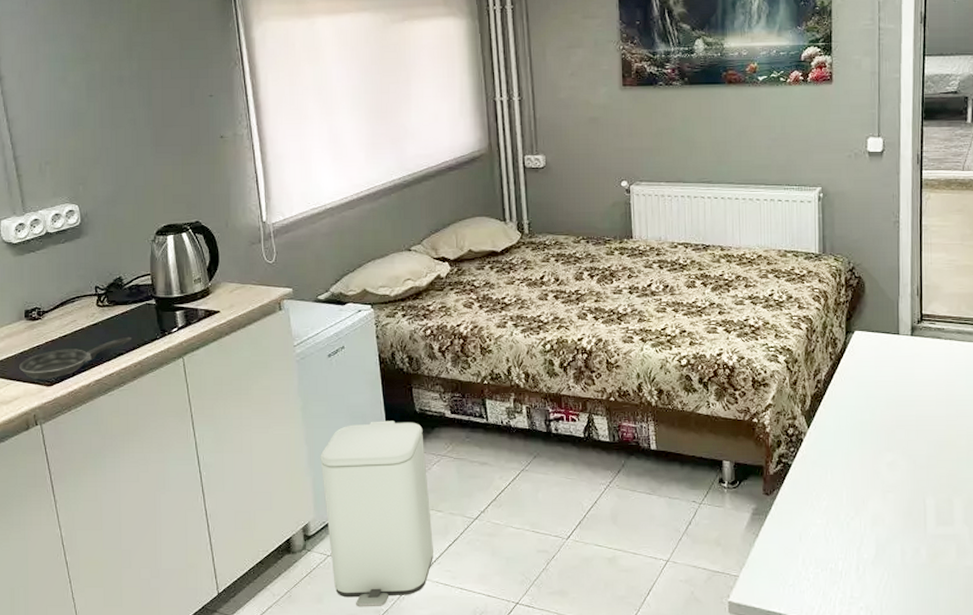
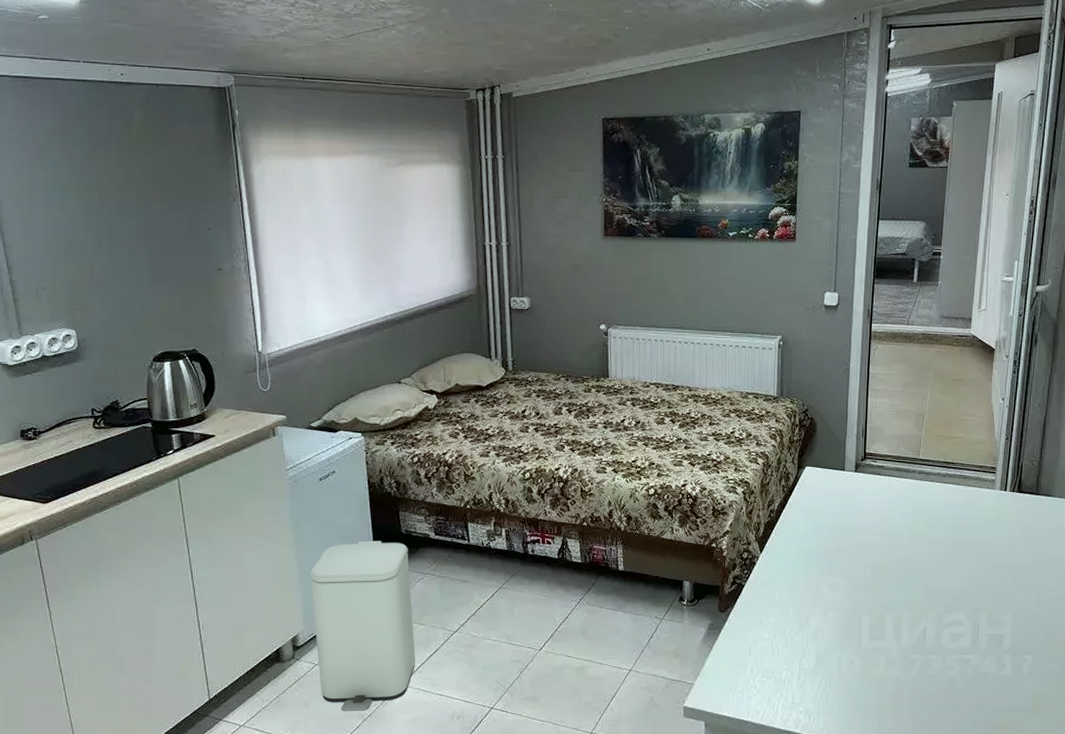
frying pan: present [19,336,132,379] -> none [15,457,128,496]

